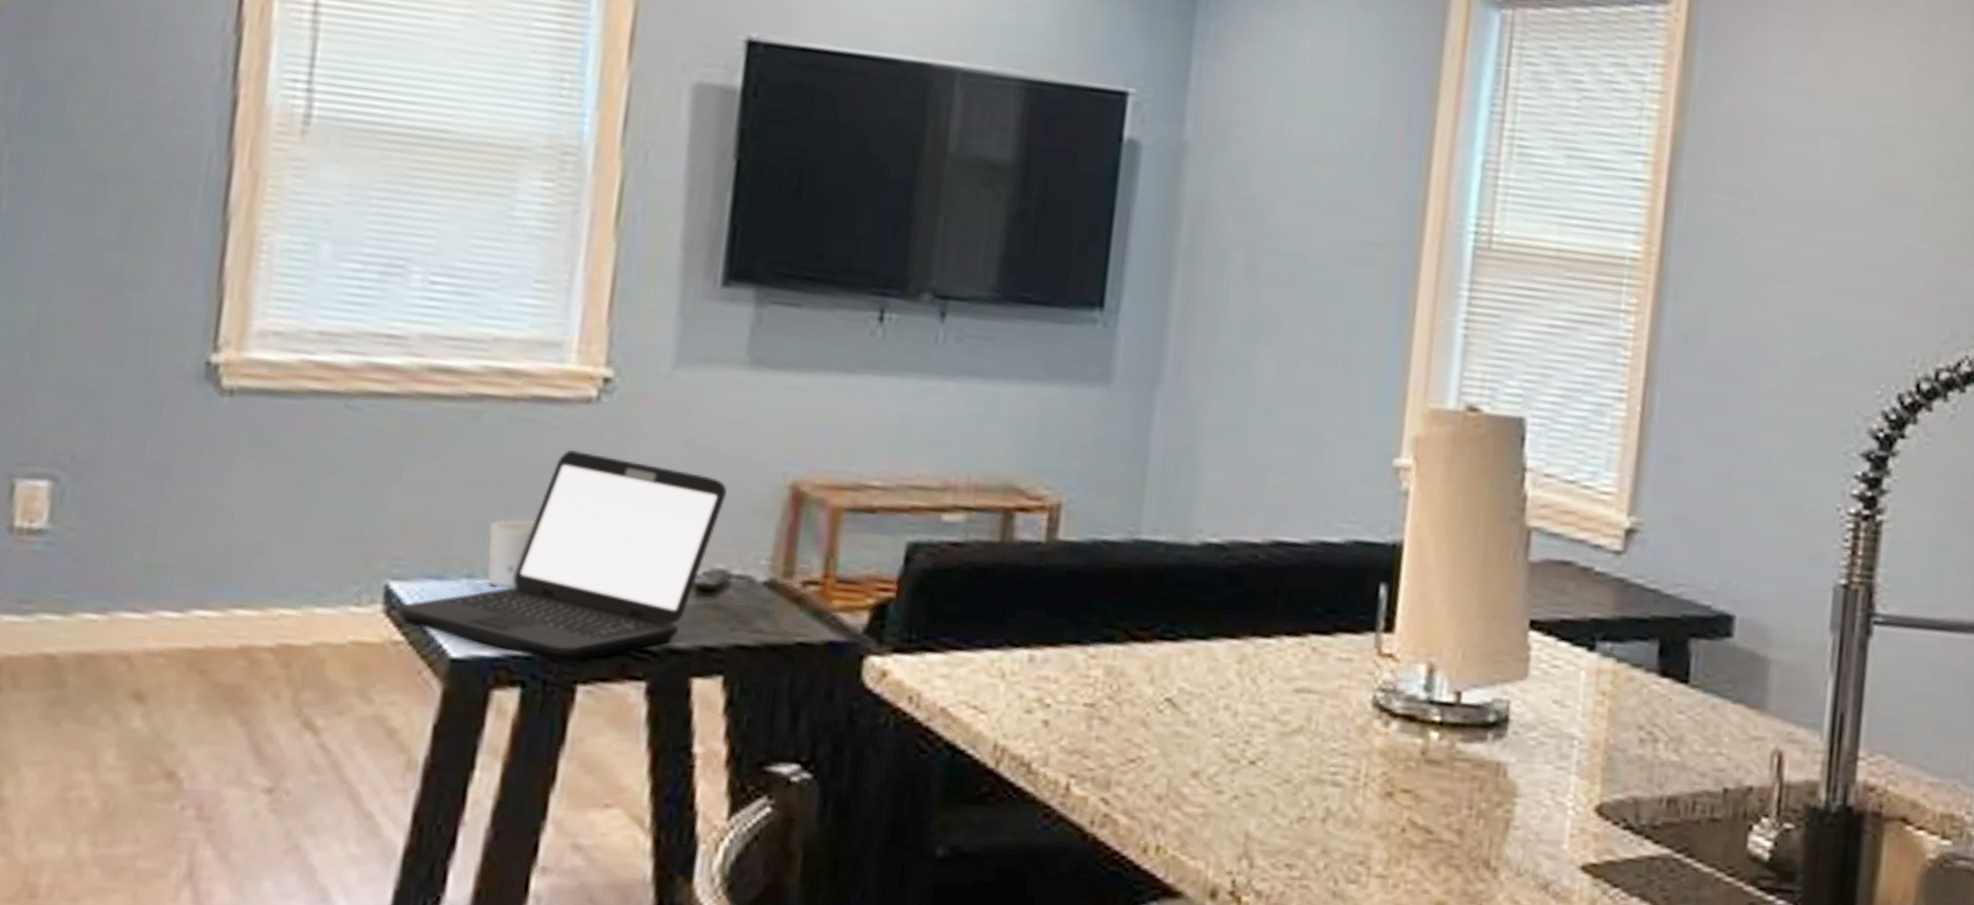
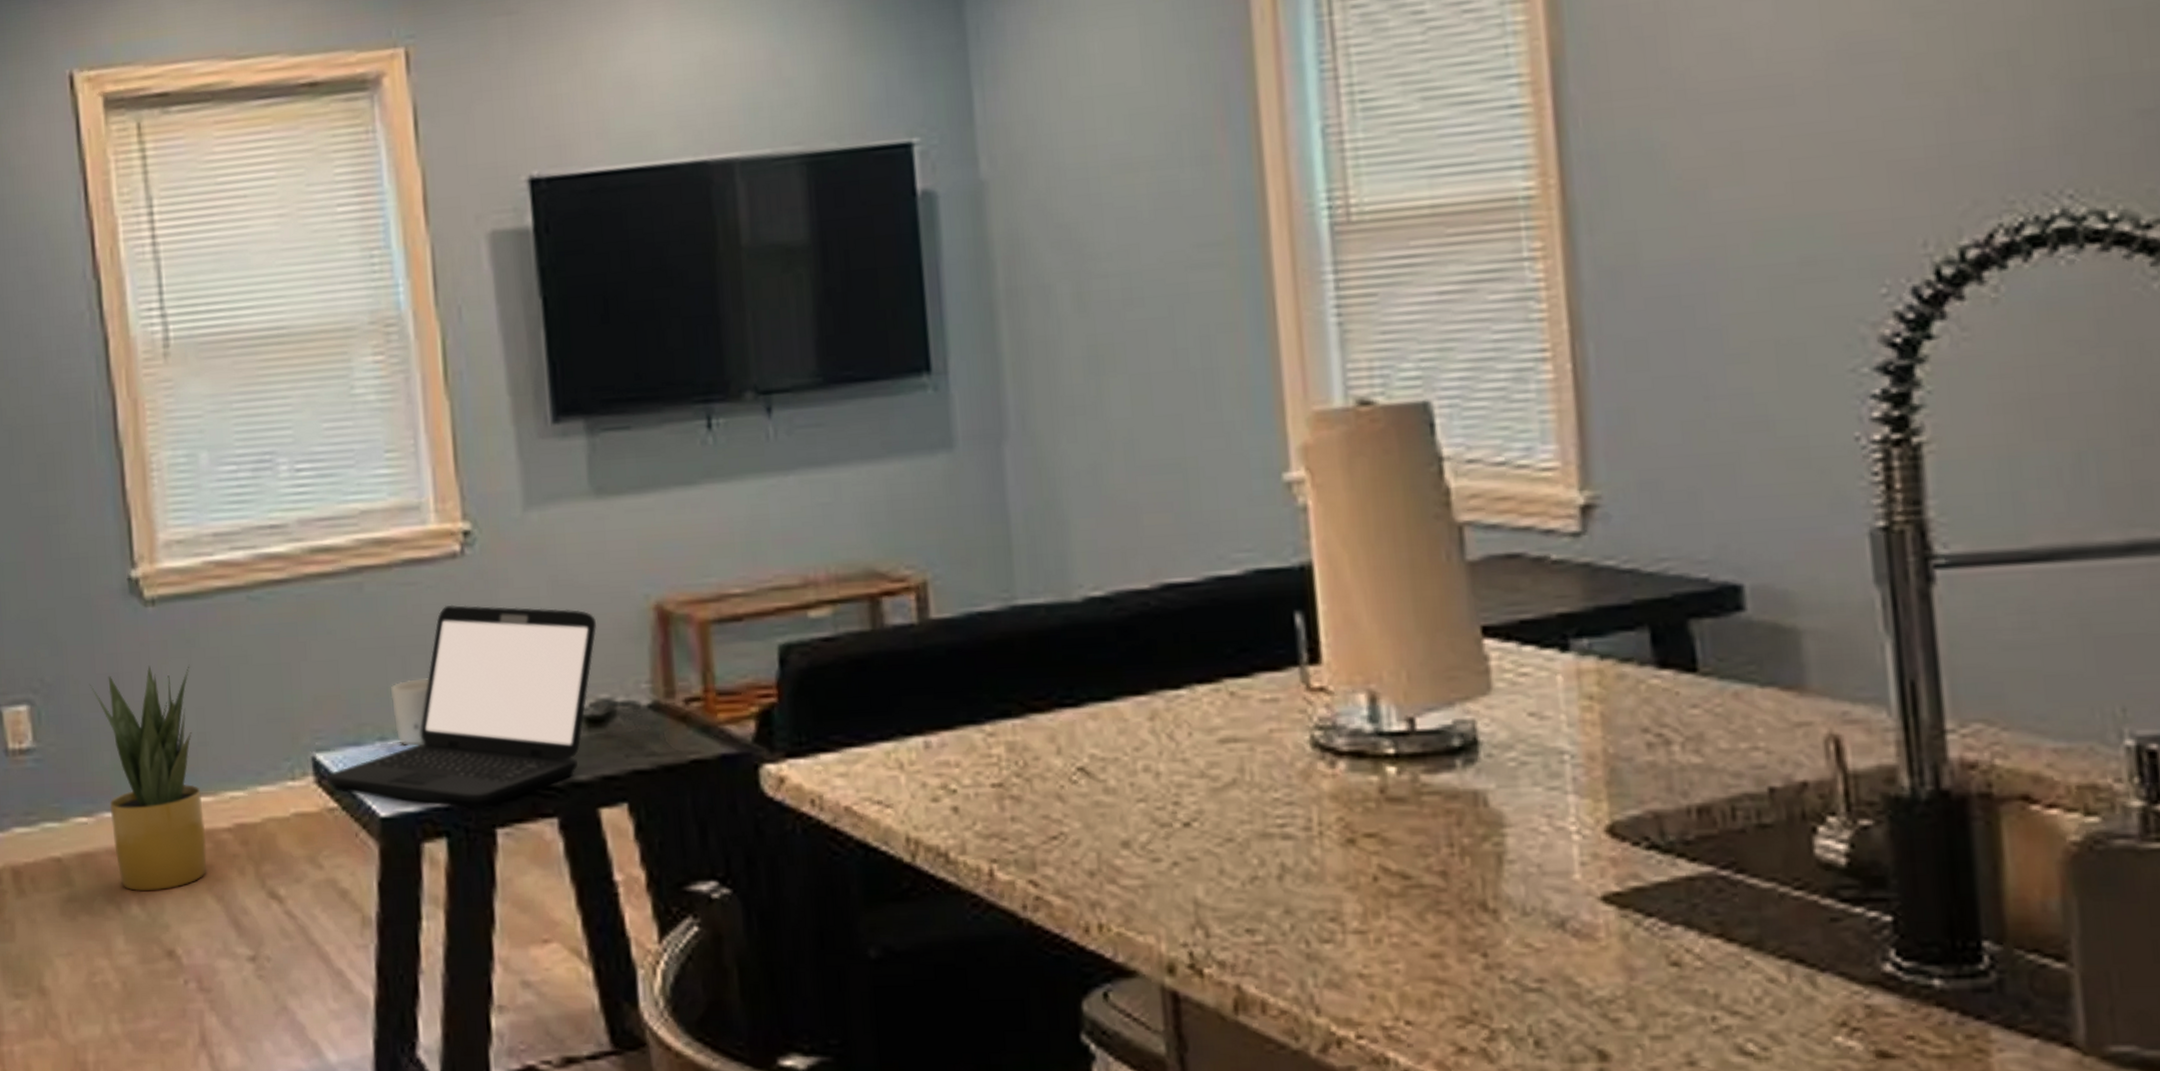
planter: none [125,460,262,705] -> present [89,664,207,892]

